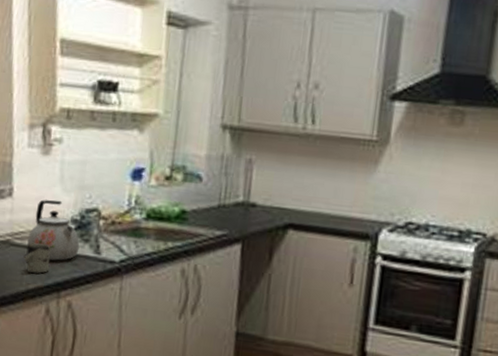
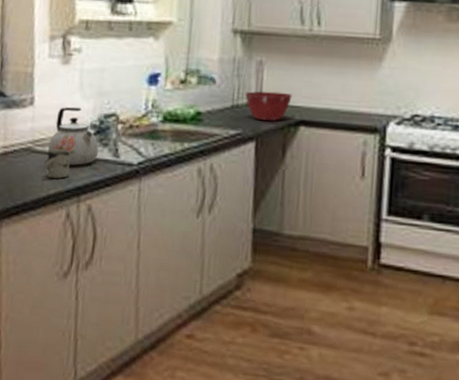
mixing bowl: none [232,191,282,224] -> present [245,91,292,122]

